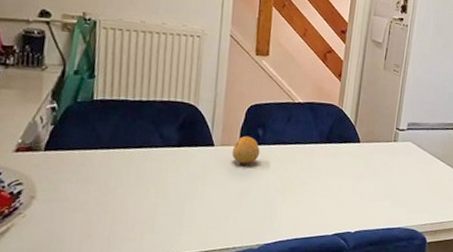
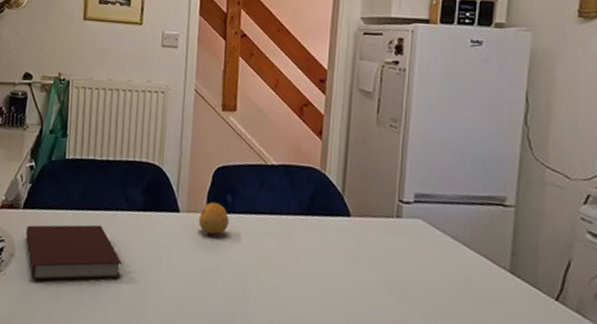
notebook: none [49,161,156,219] -> present [26,224,122,281]

